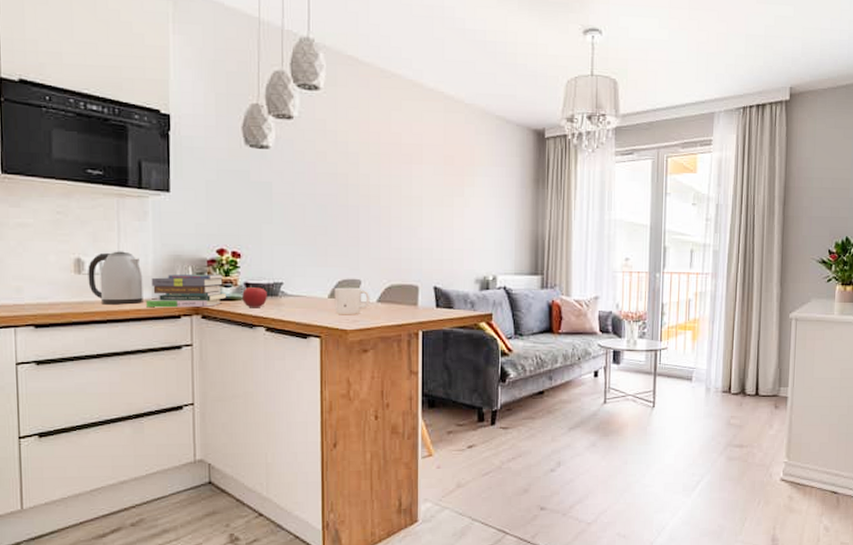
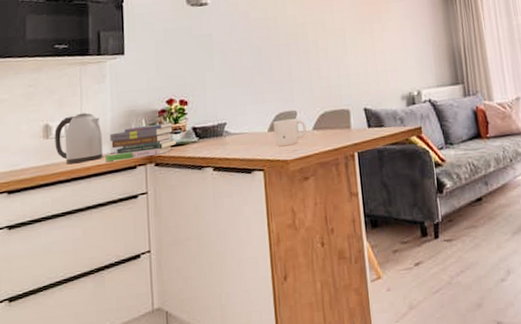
fruit: present [242,285,267,308] -> none [190,128,213,151]

